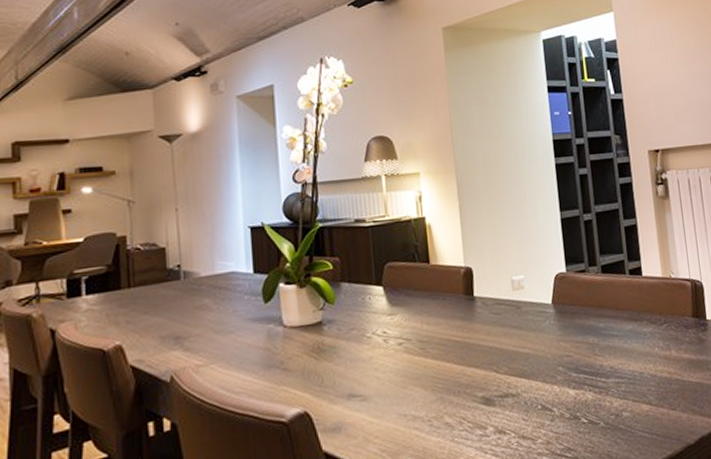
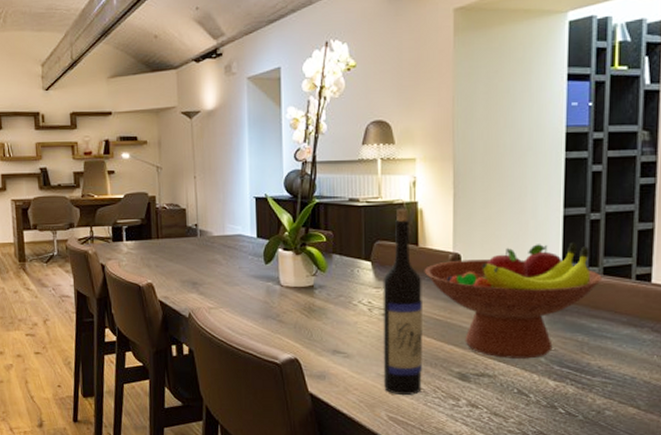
wine bottle: none [396,225,447,435] -> present [383,209,422,395]
fruit bowl: none [437,244,601,374] -> present [424,242,602,359]

